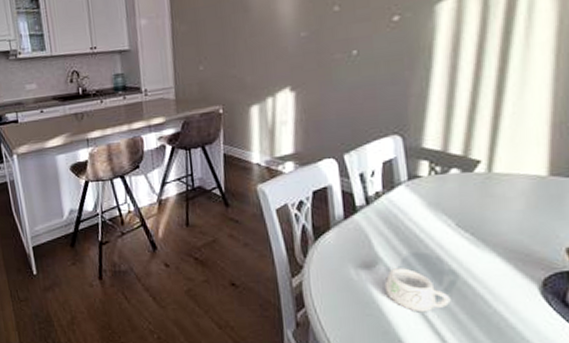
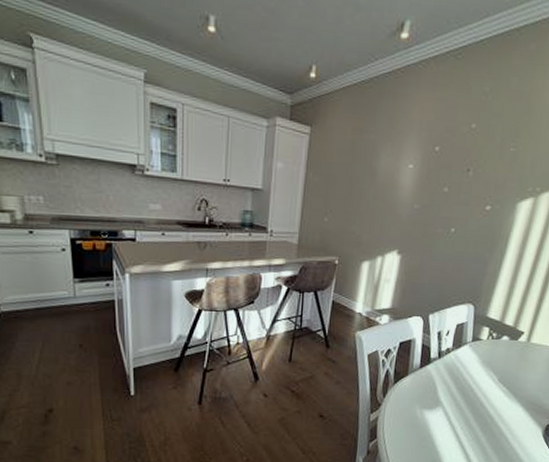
teacup: present [384,268,451,313] -> none [439,410,484,446]

